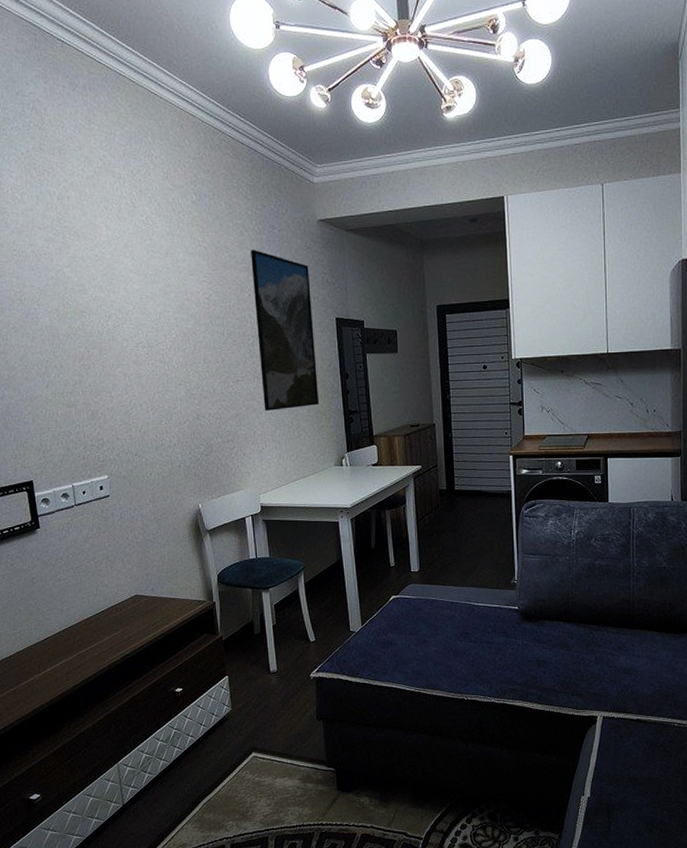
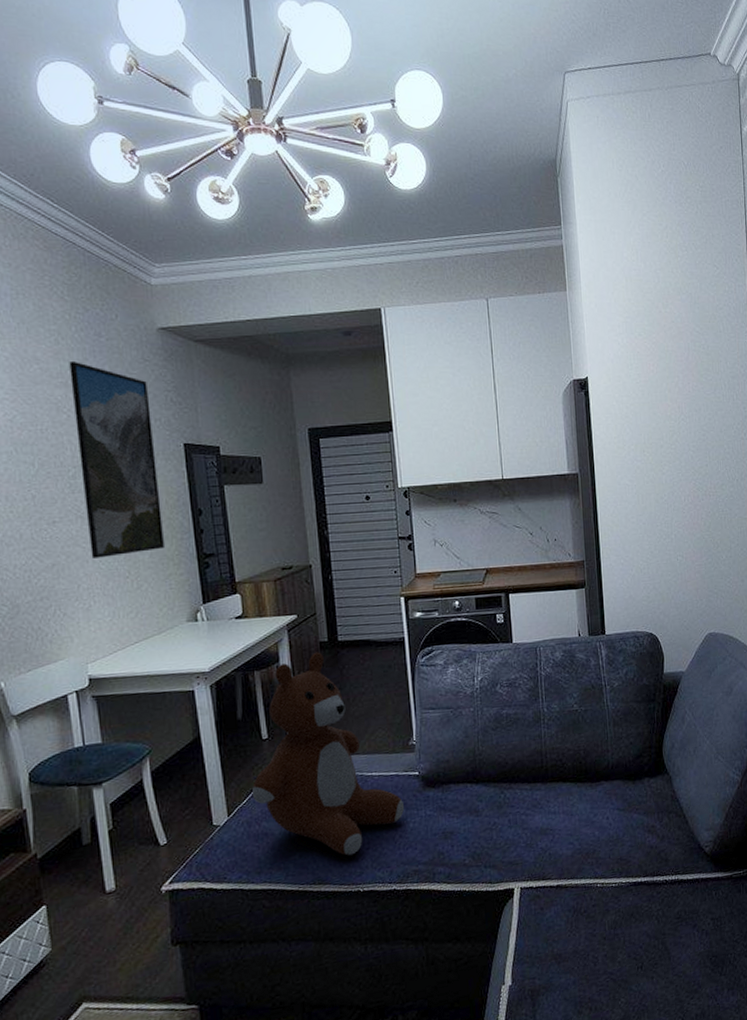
teddy bear: none [380,498,505,669] -> present [251,652,405,856]

